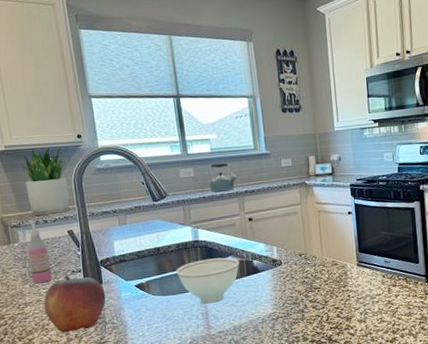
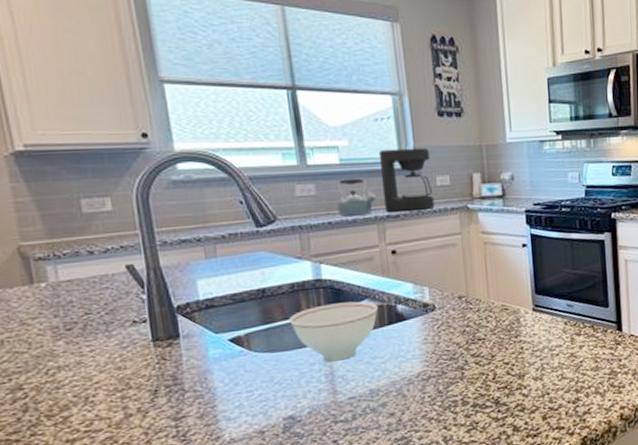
planter: present [21,148,70,216] -> none [51,150,130,245]
soap dispenser: present [21,220,52,284] -> none [51,250,101,340]
fruit: present [43,275,106,333] -> none [87,327,185,407]
coffee maker: none [238,137,280,189] -> present [378,147,435,213]

